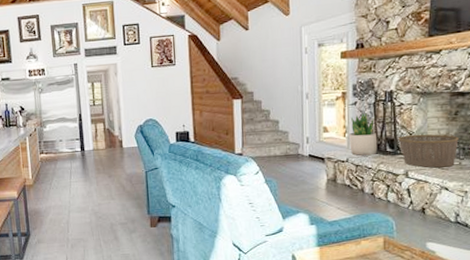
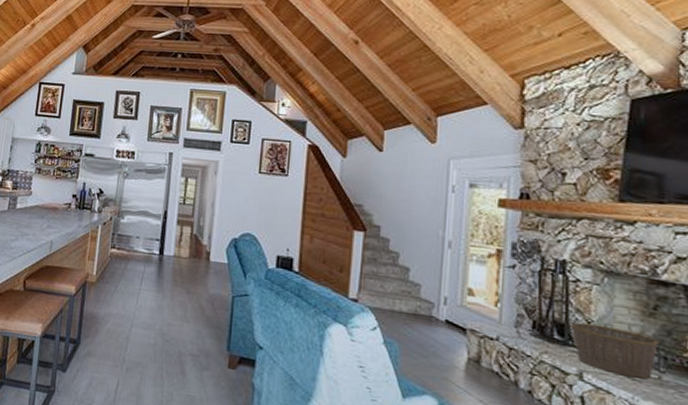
planter: present [349,113,378,156] -> none [502,281,542,340]

